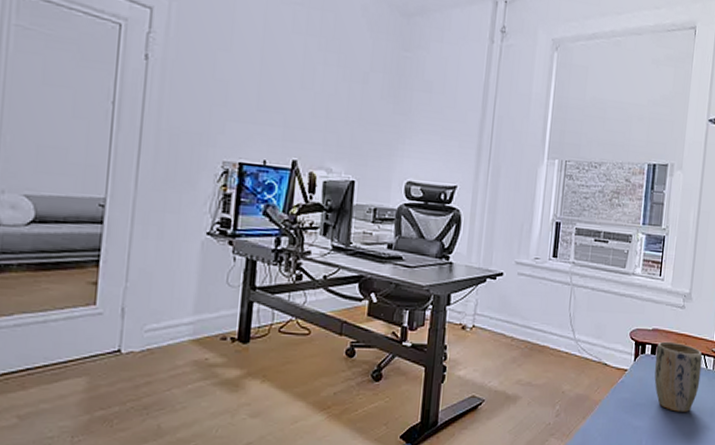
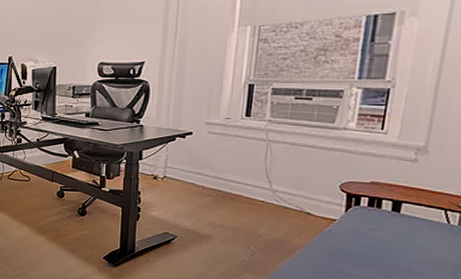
plant pot: present [654,341,703,412] -> none [372,194,443,265]

